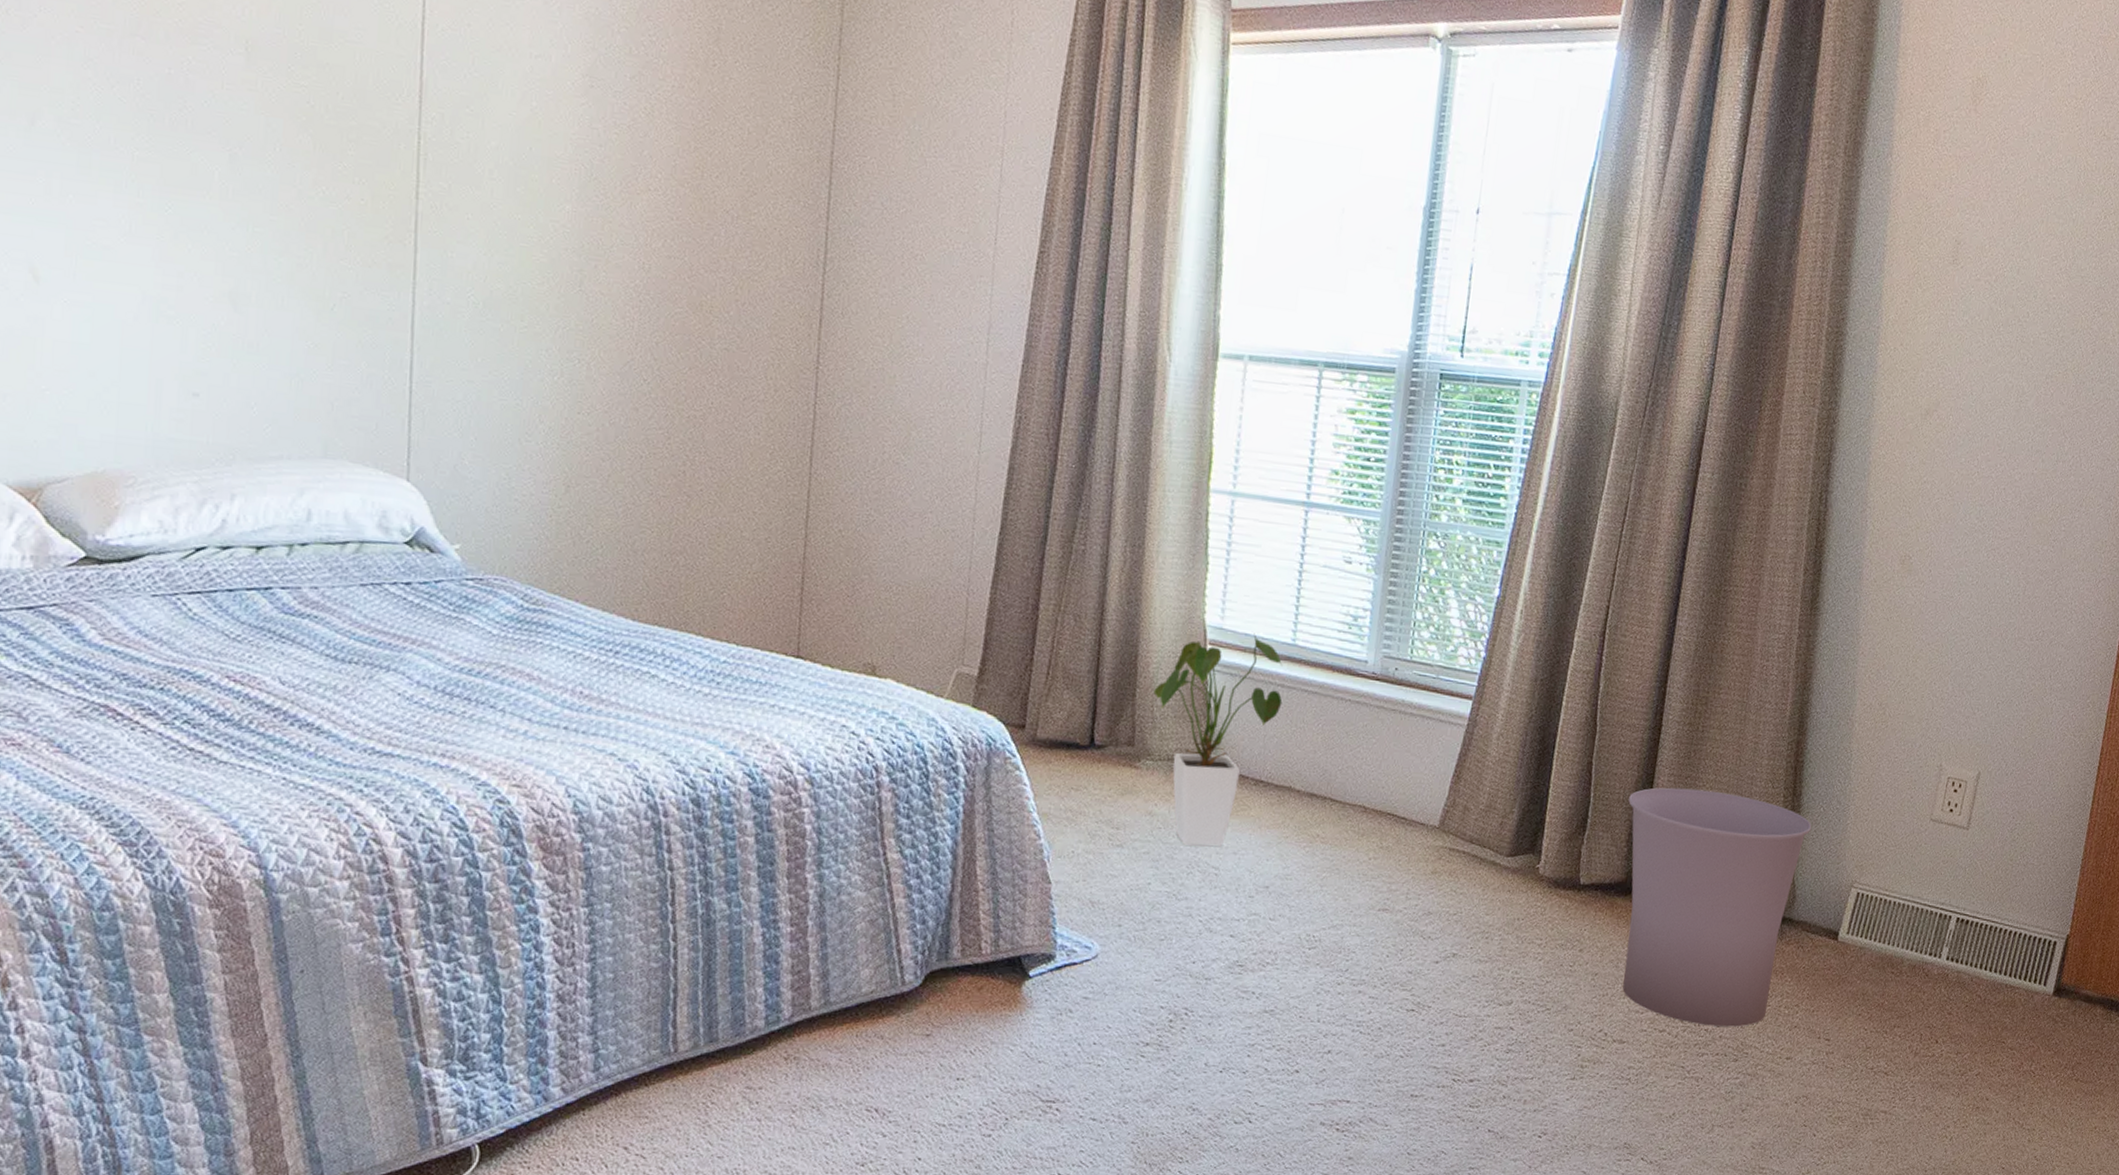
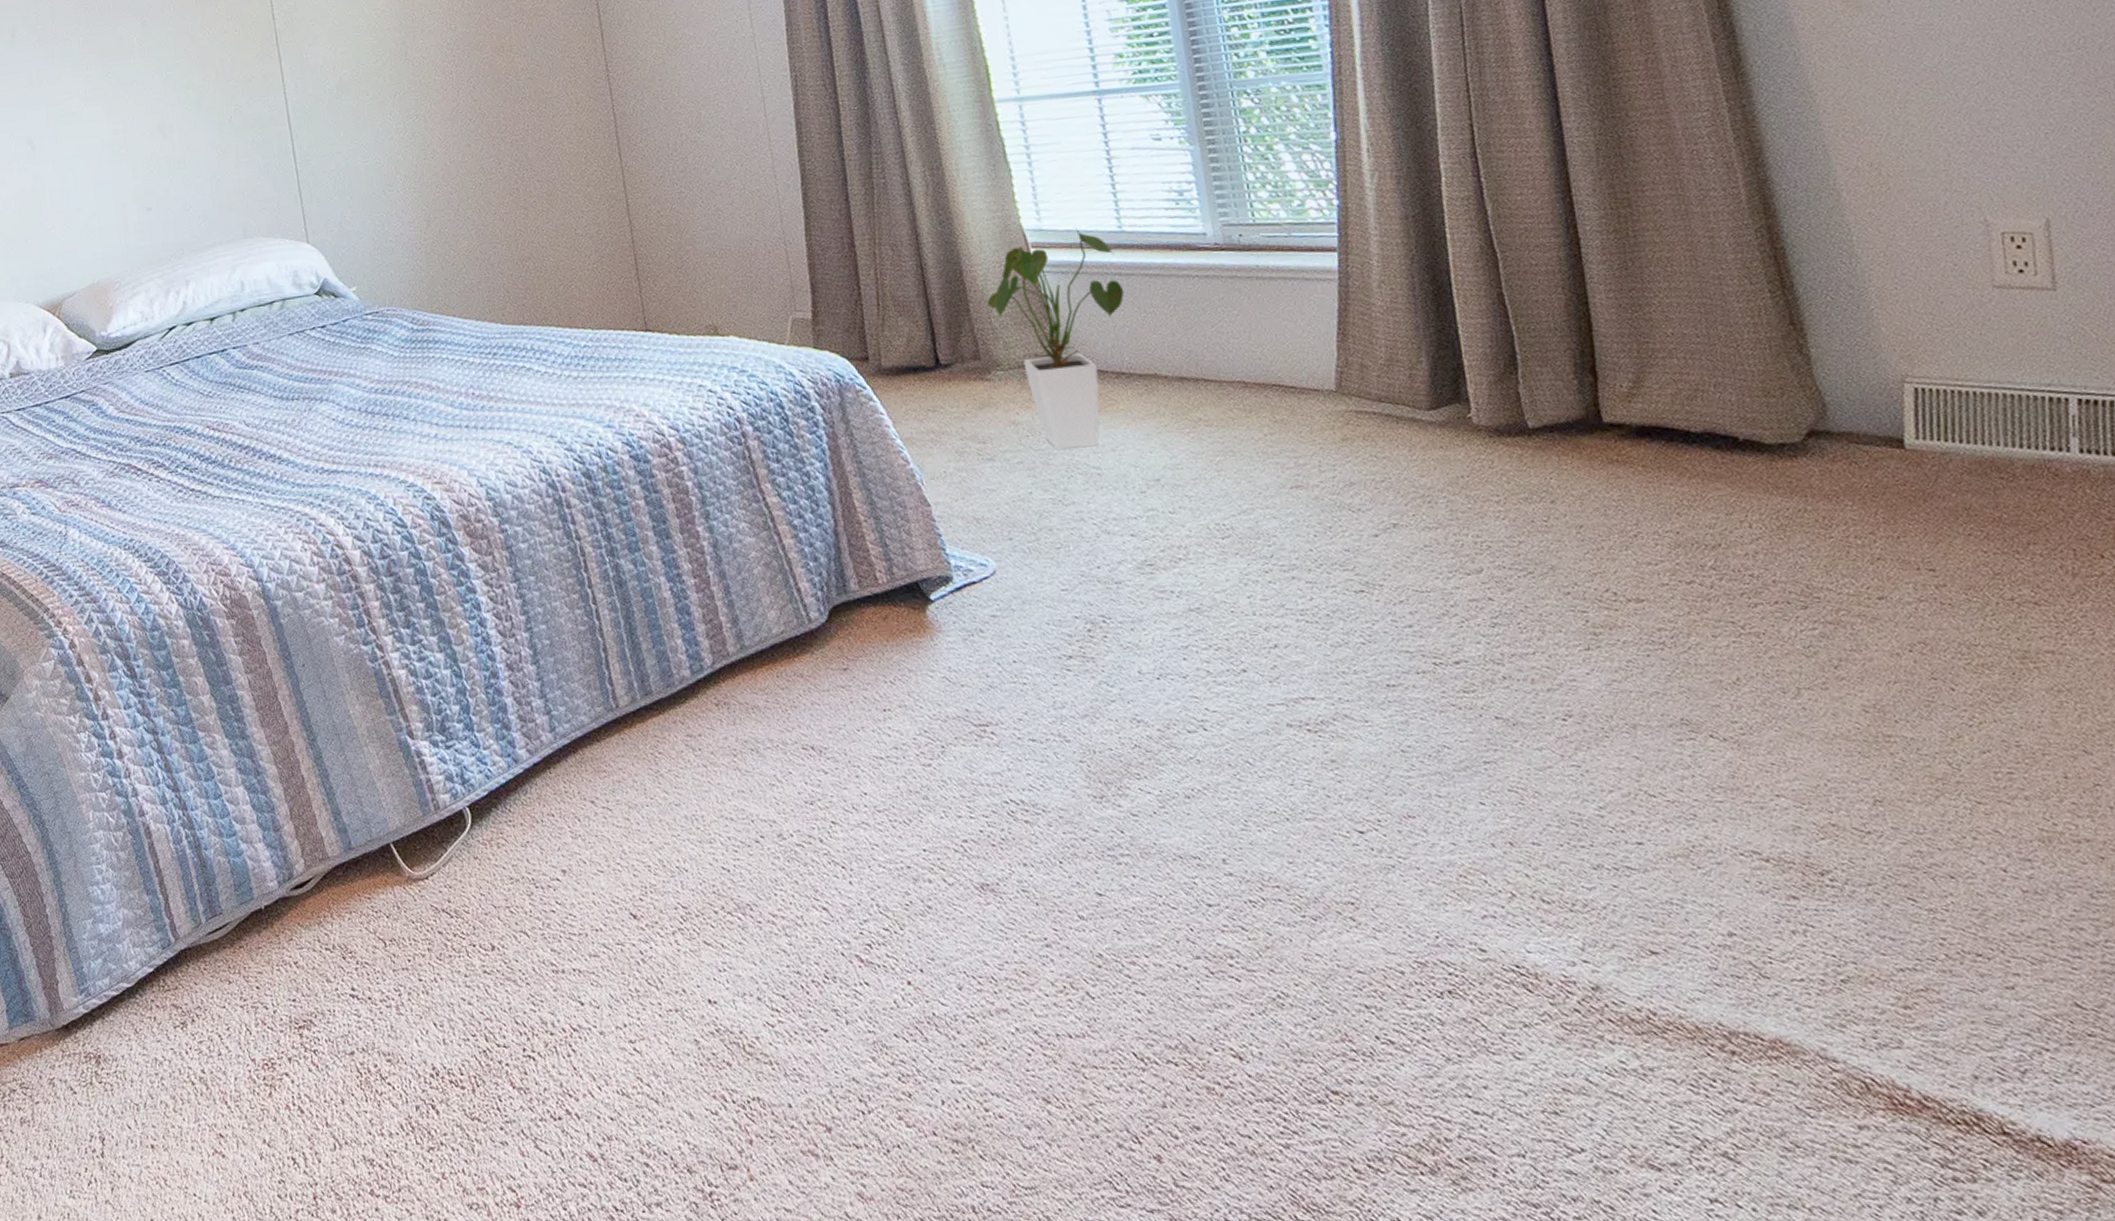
waste bin: present [1622,787,1812,1027] -> none [1561,299,1830,570]

